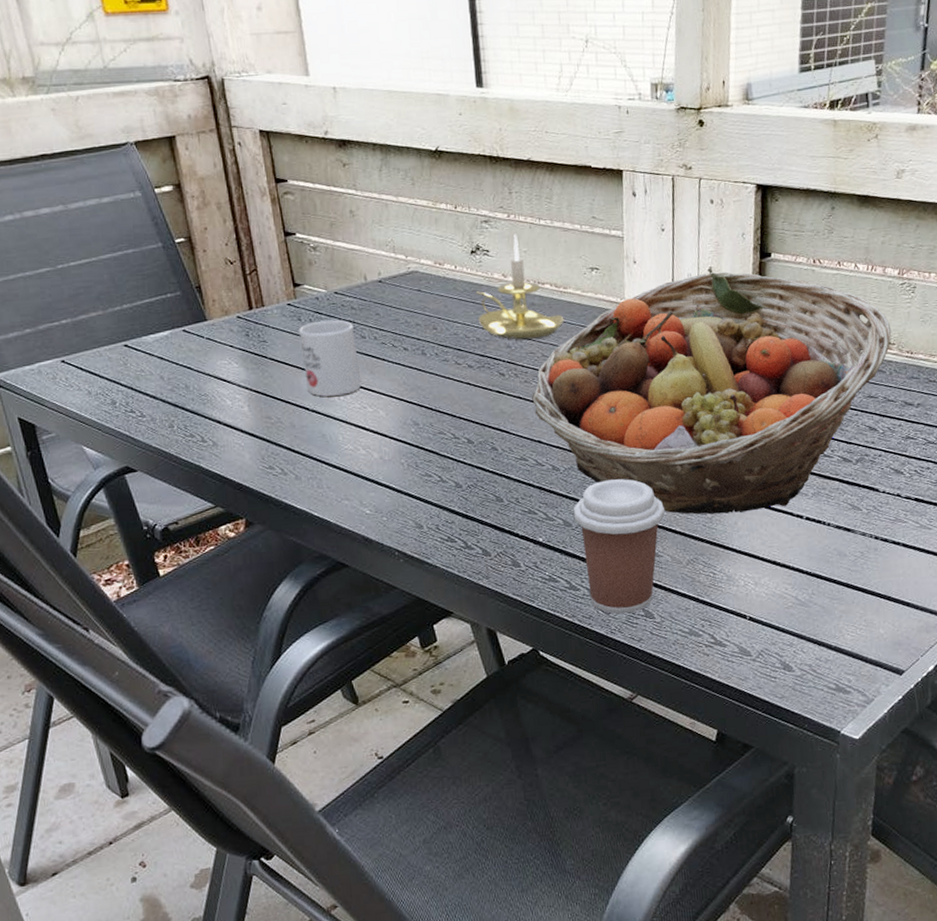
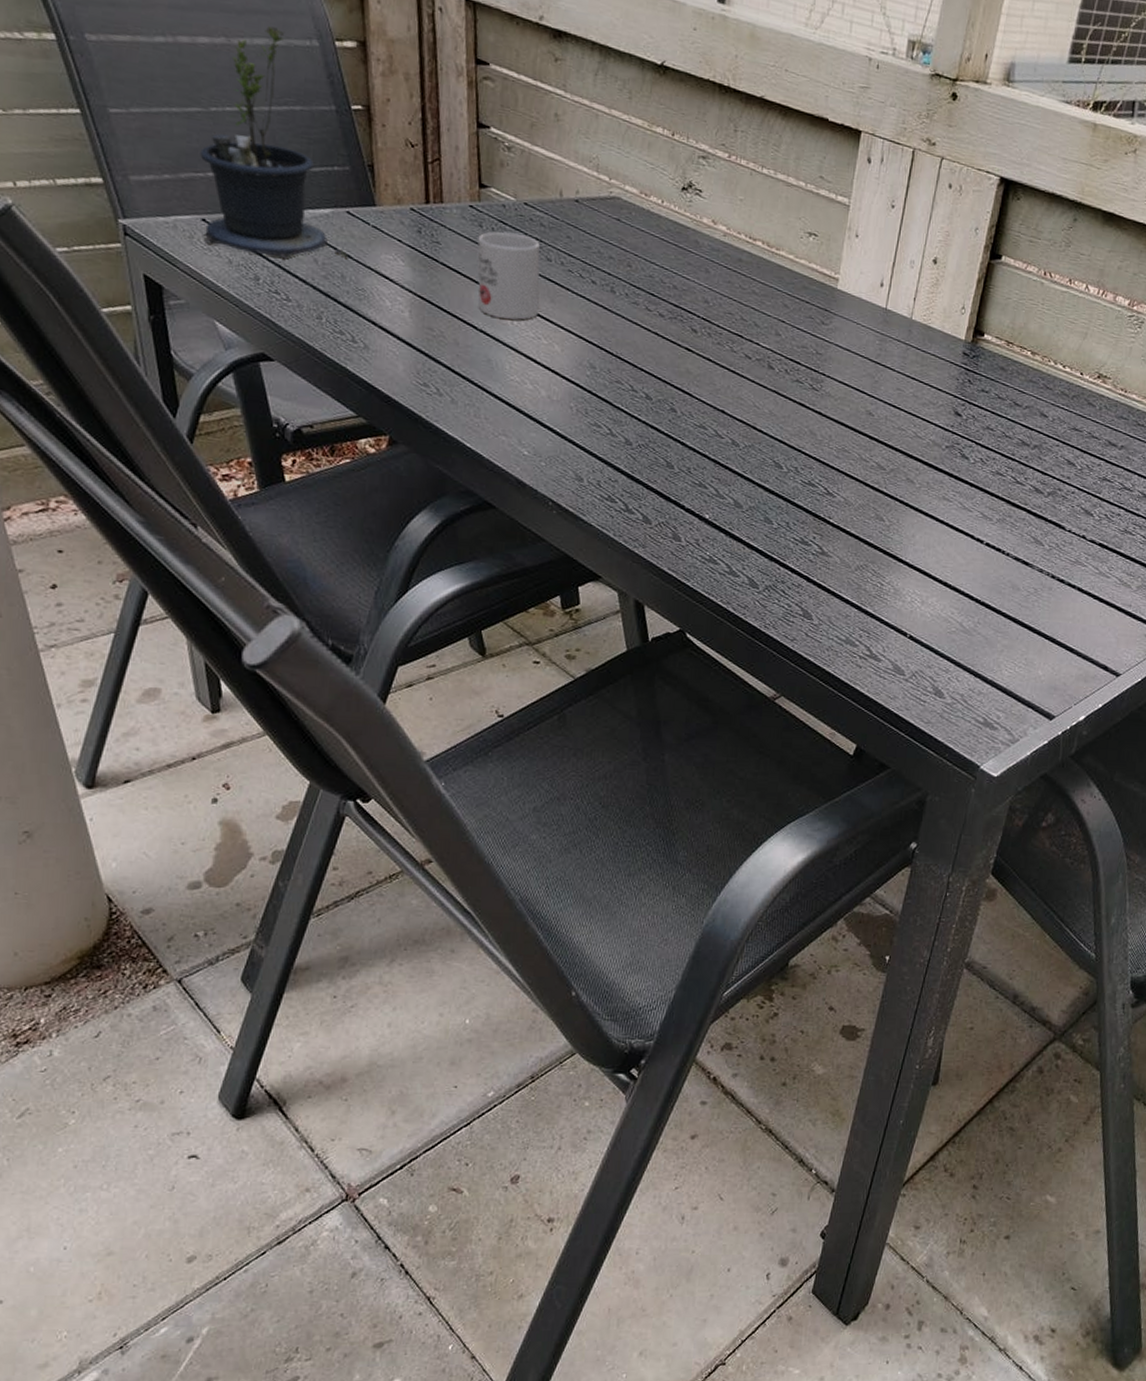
potted plant: none [48,188,190,382] -> present [199,26,350,259]
candle holder: present [475,233,564,340] -> none [678,177,771,299]
fruit basket: present [532,271,892,515] -> none [722,263,1110,527]
coffee cup: present [573,479,665,615] -> none [745,465,843,611]

